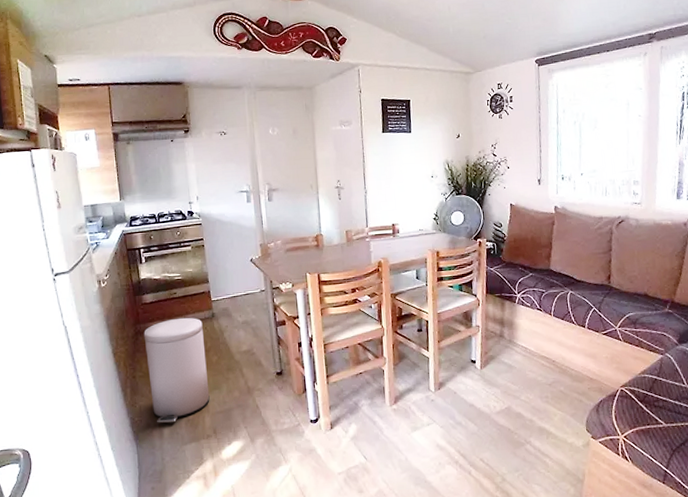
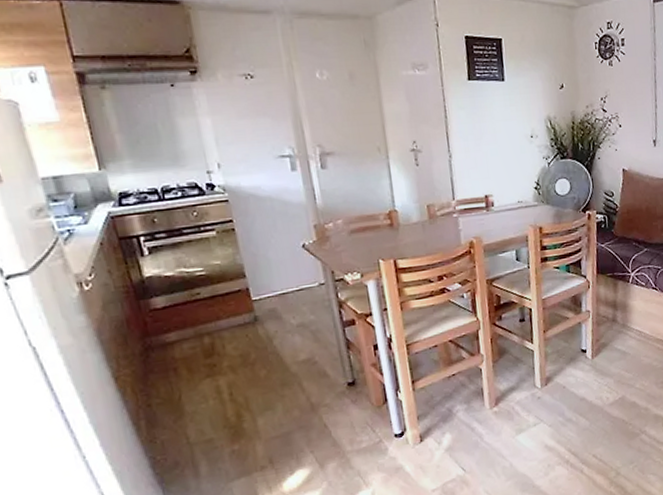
pedal bin: present [144,317,210,424] -> none [157,323,261,460]

